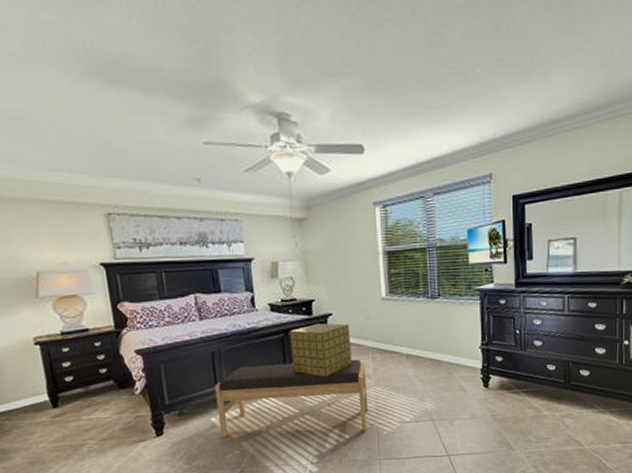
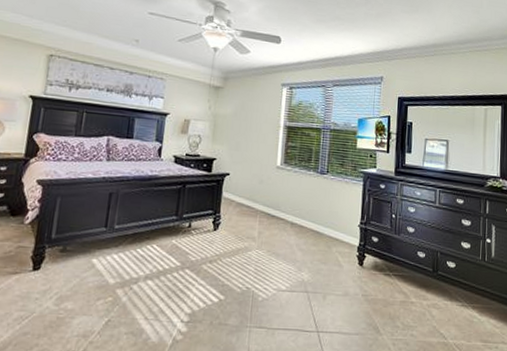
bench: present [215,359,369,438] -> none [97,210,252,294]
decorative box: present [289,323,352,378] -> none [183,180,244,234]

